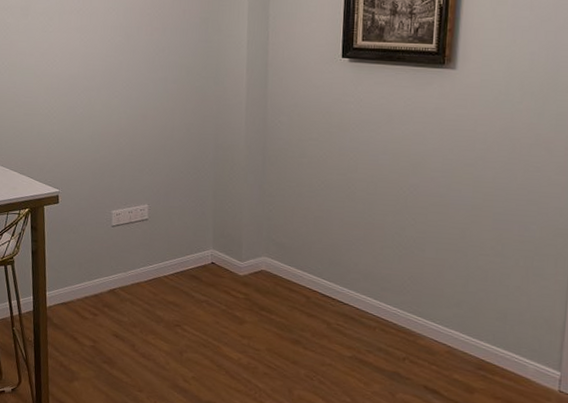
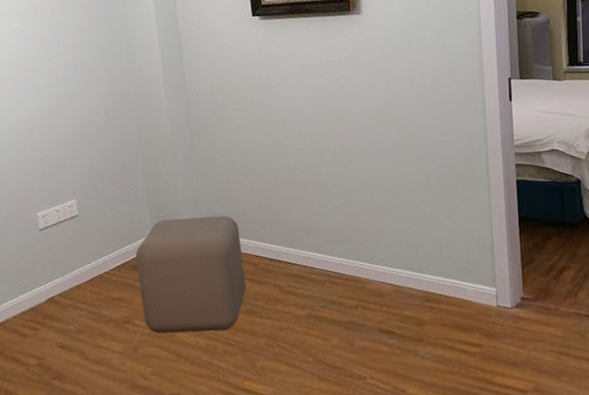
cube: none [193,237,297,353] -> present [135,215,246,334]

